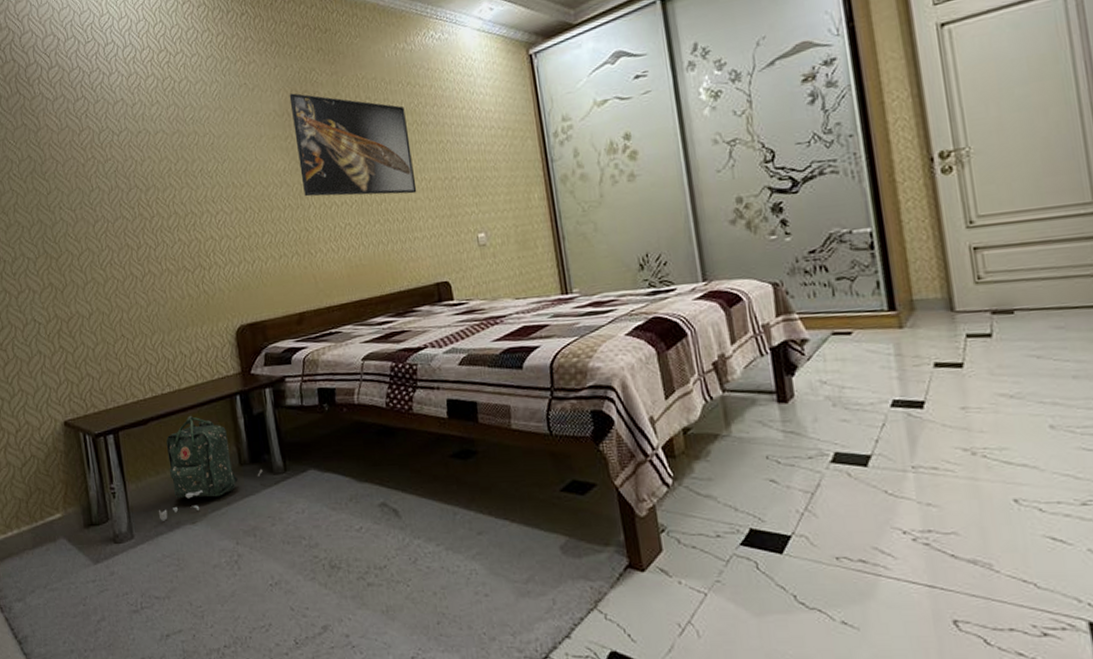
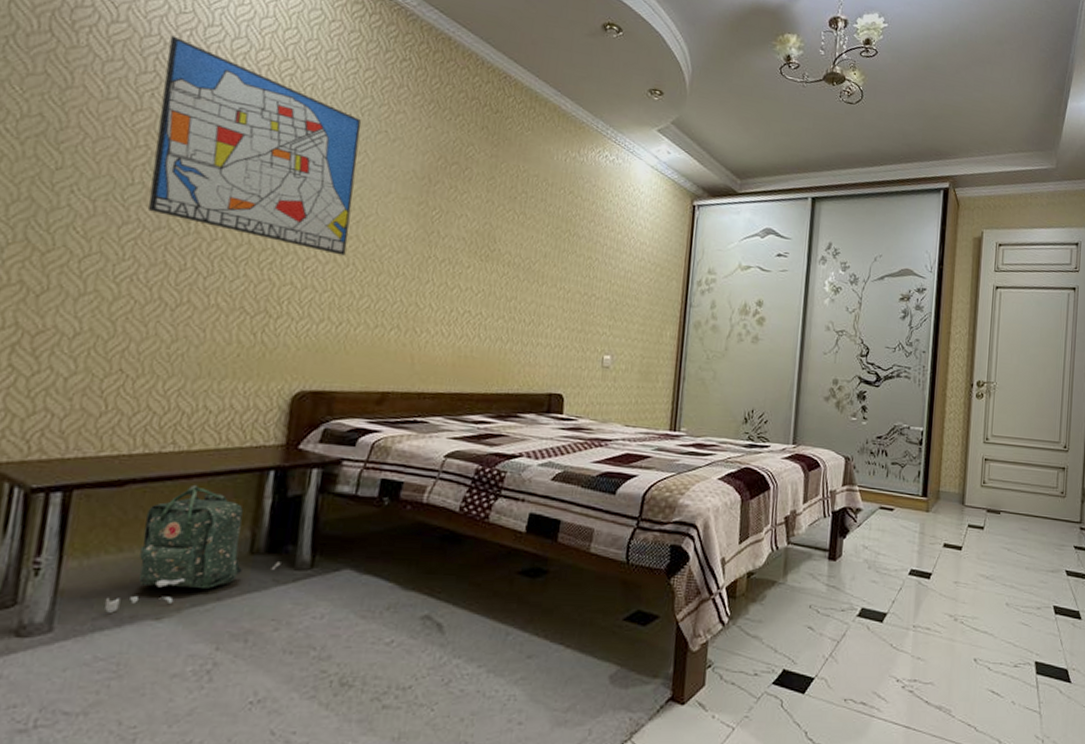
wall art: none [85,63,243,208] -> present [147,35,361,256]
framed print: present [289,93,417,197] -> none [424,160,561,300]

